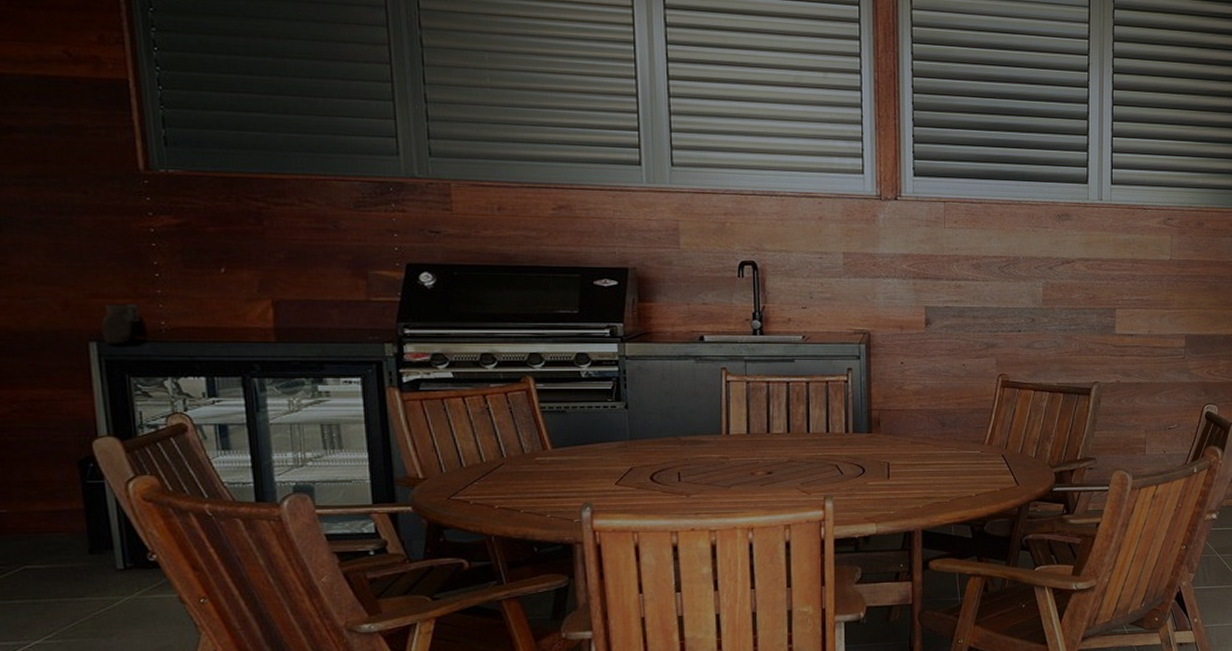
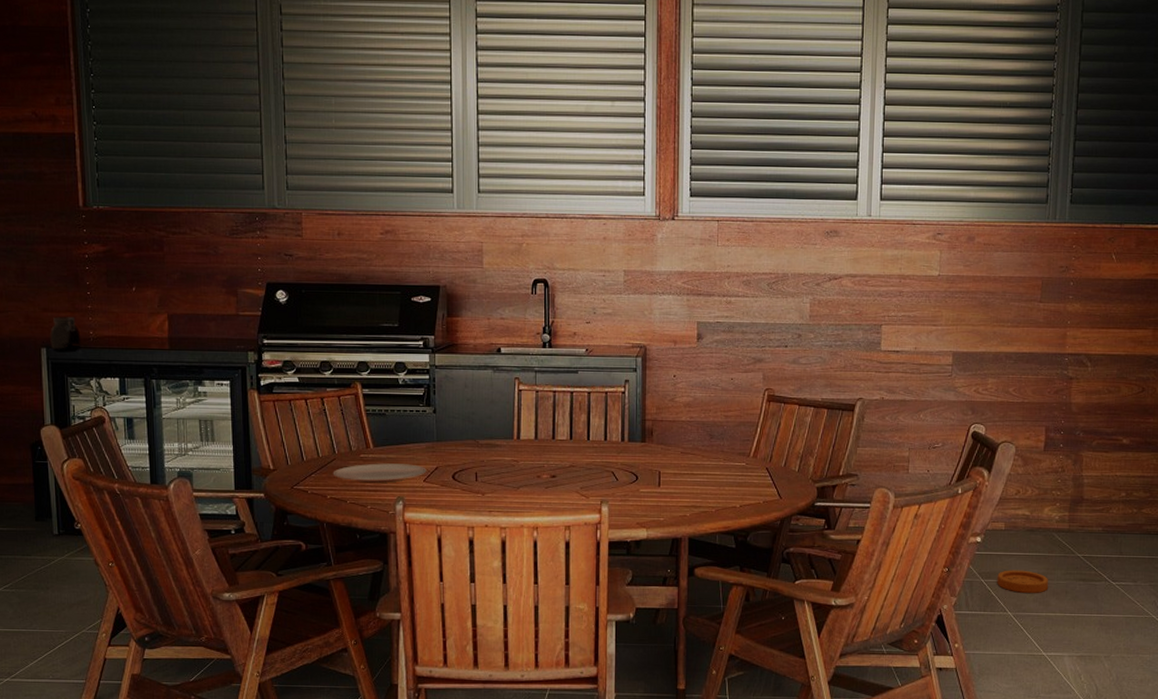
plate: none [501,466,619,490] -> present [332,463,427,484]

